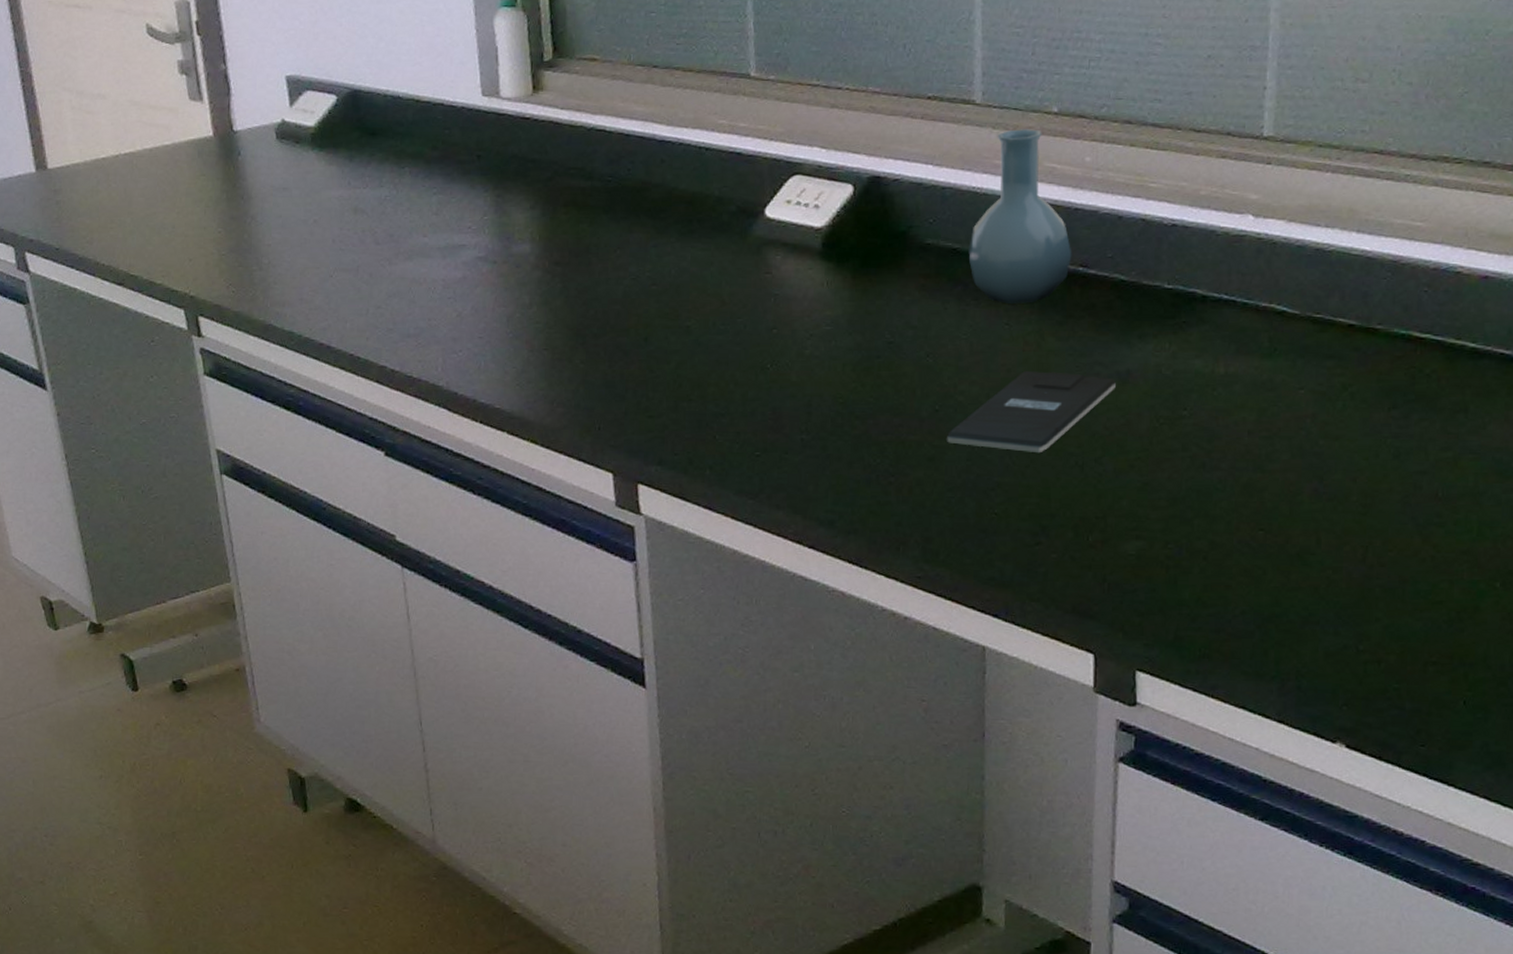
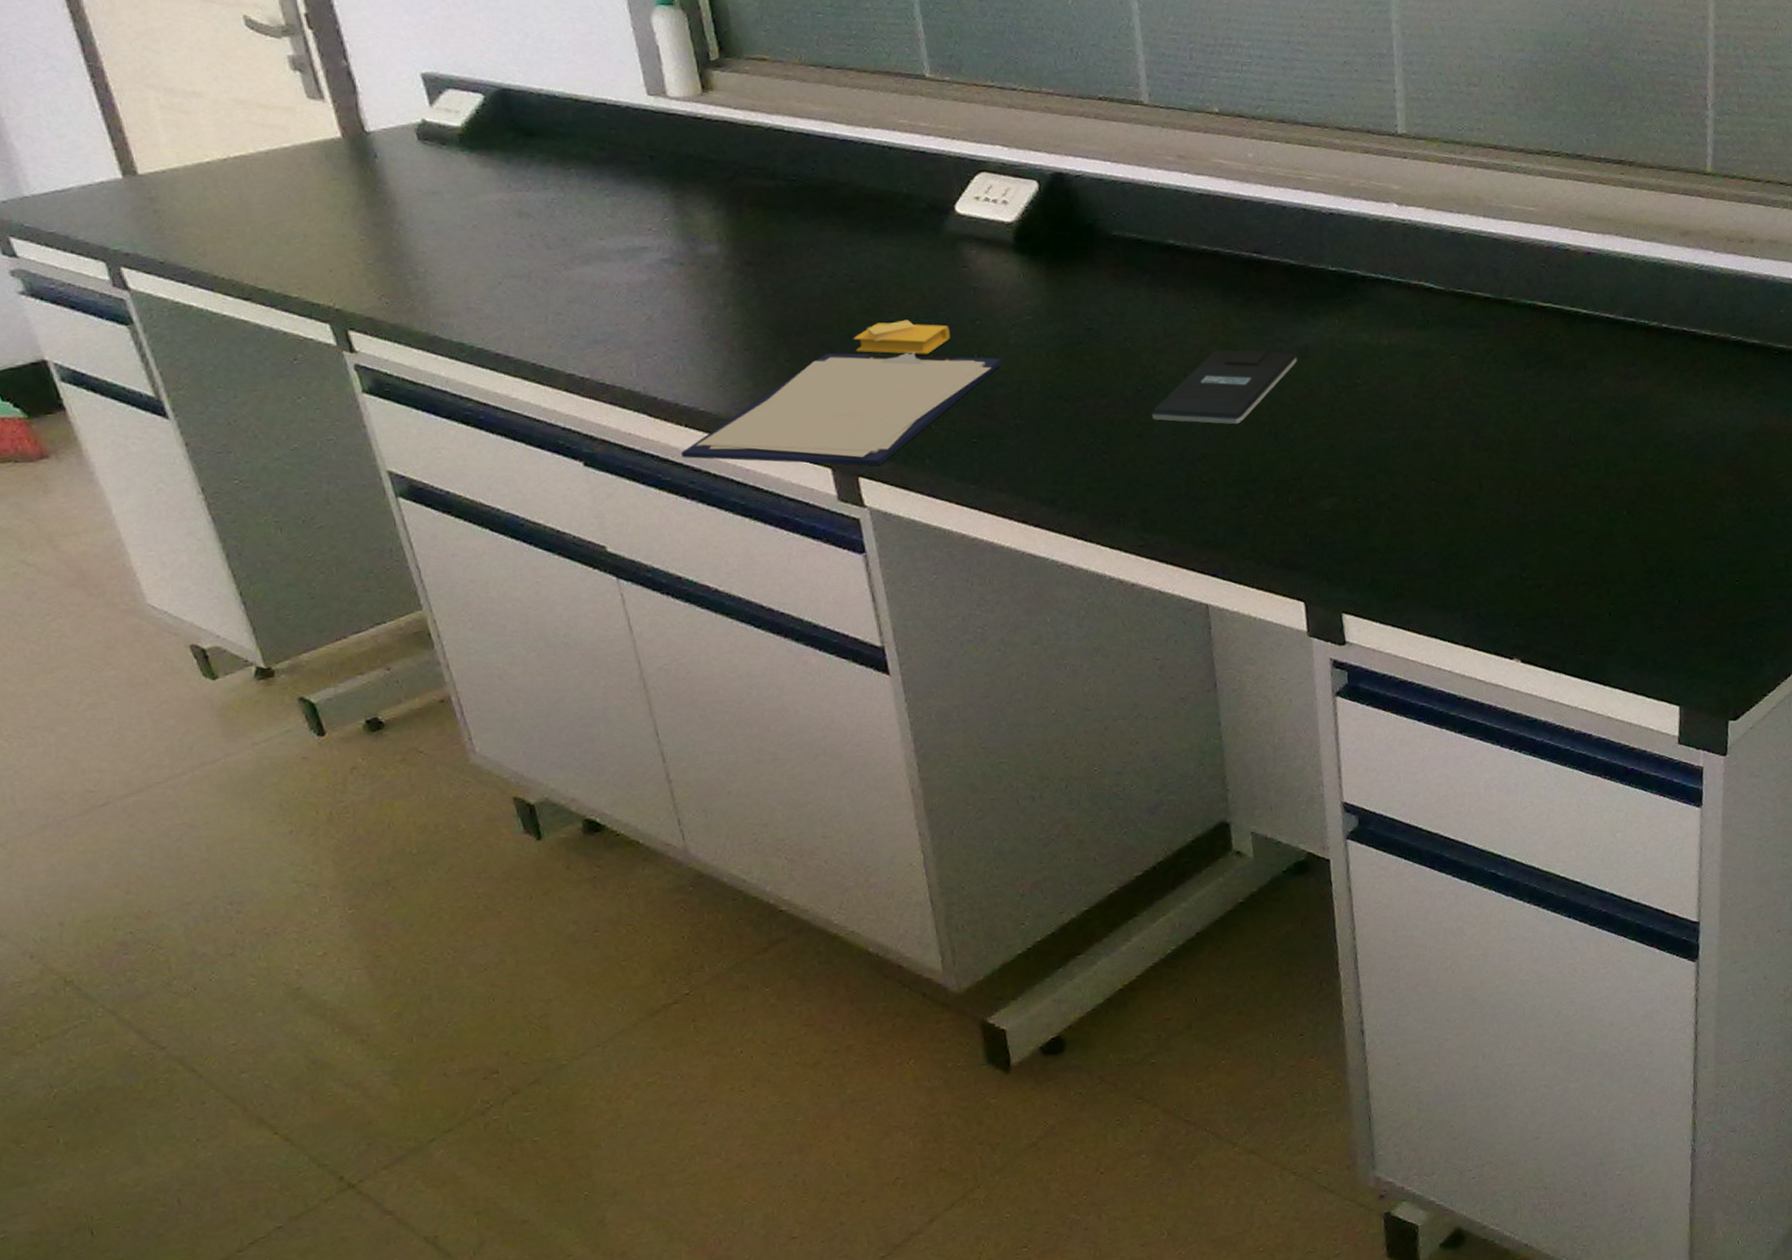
notepad: none [473,357,796,474] -> present [681,352,1003,466]
sticky notes: none [648,325,746,362] -> present [853,319,951,355]
flask: present [968,129,1072,303] -> none [1152,128,1246,289]

